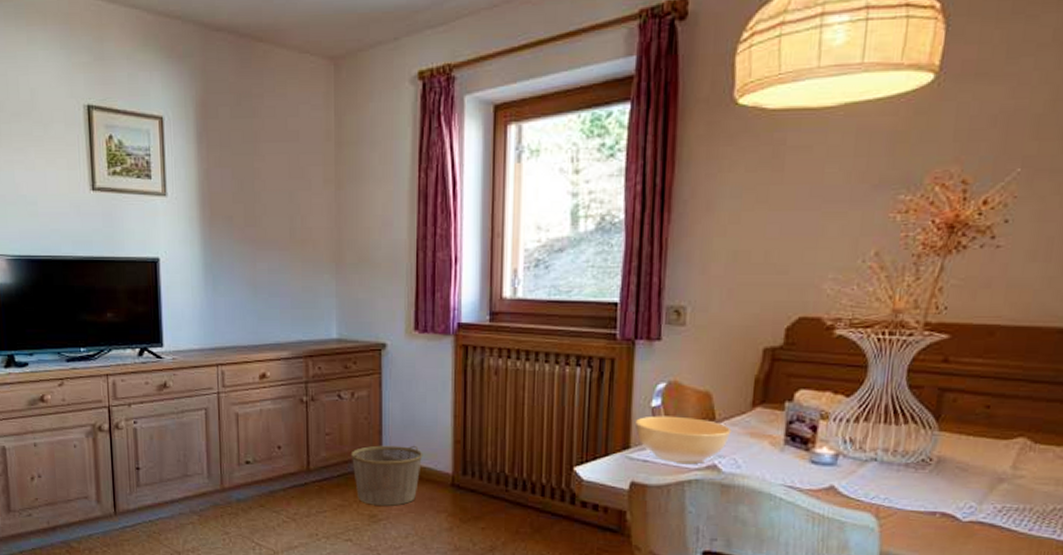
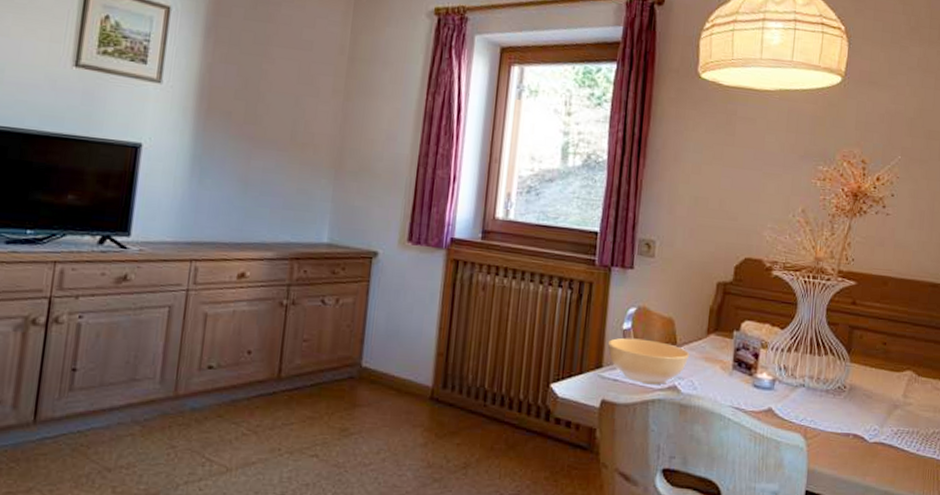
basket: present [351,445,423,506] -> none [327,354,405,419]

